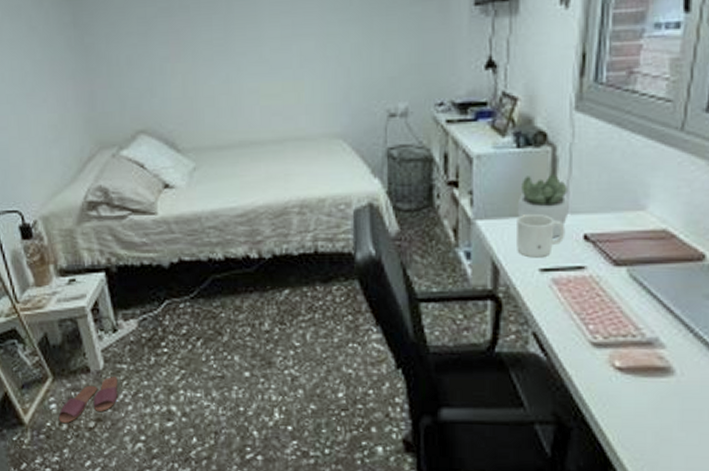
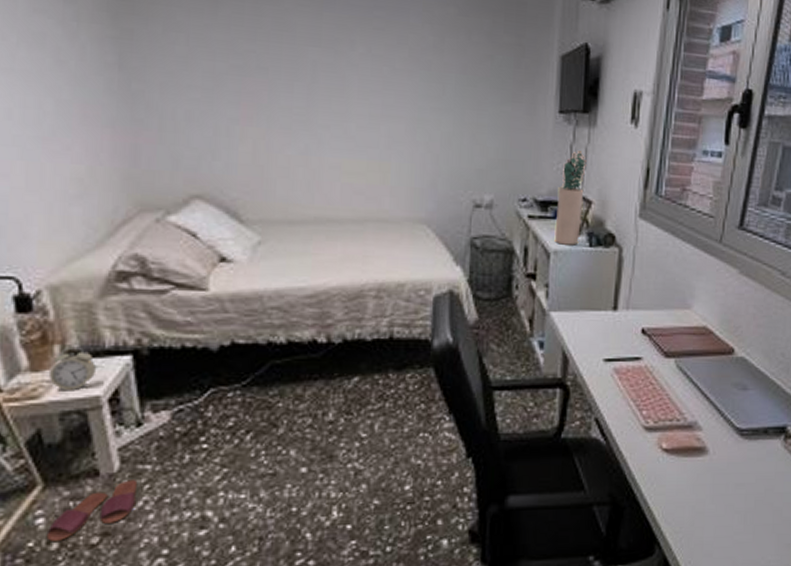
alarm clock: none [49,266,80,303] -> present [49,346,96,391]
vase: none [476,44,507,148] -> present [554,151,585,245]
succulent plant: present [517,174,569,237] -> none [586,272,631,330]
mug: present [517,213,566,258] -> none [585,307,627,349]

